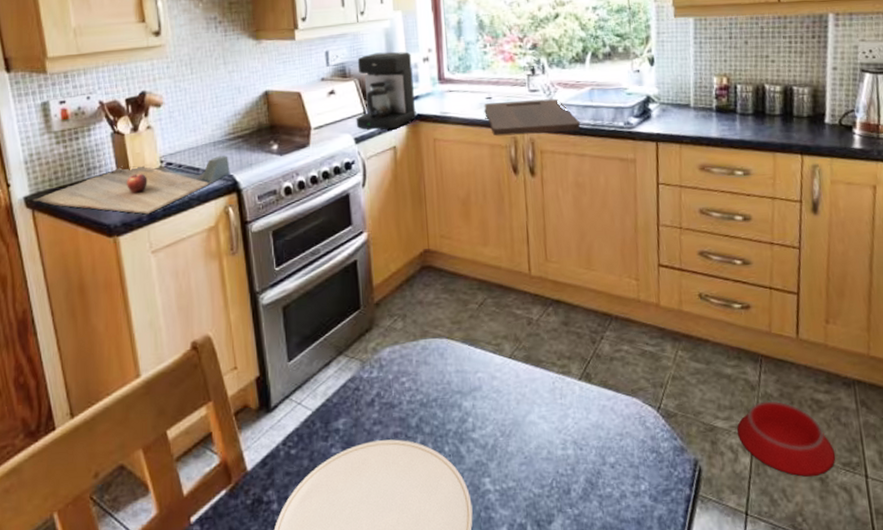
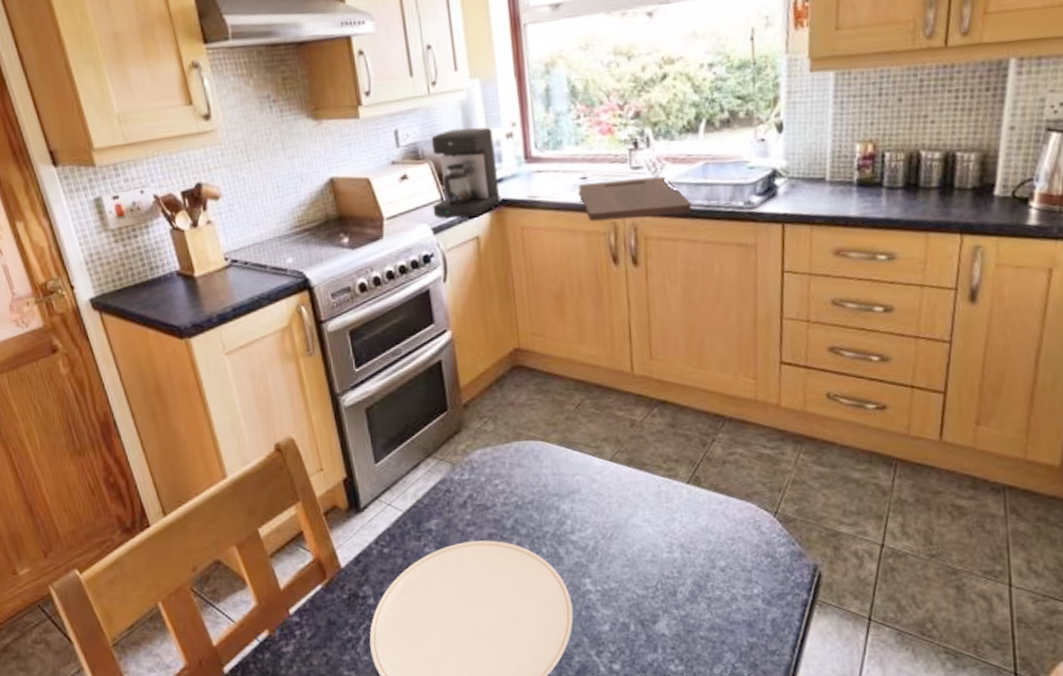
cutting board: present [31,156,230,215] -> none [97,251,300,315]
pet bowl: present [737,400,836,477] -> none [863,505,976,584]

